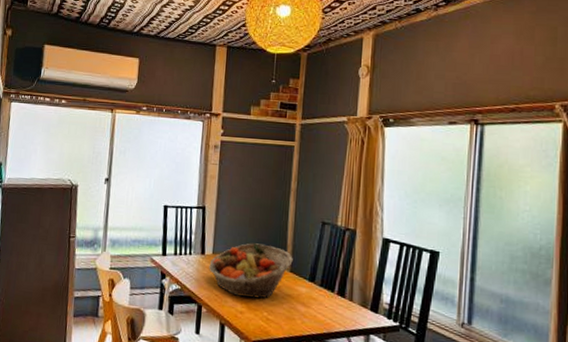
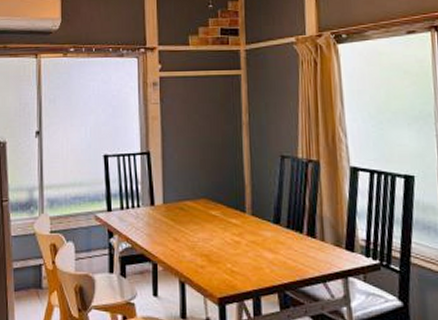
fruit basket: present [209,243,293,299] -> none [161,187,253,249]

